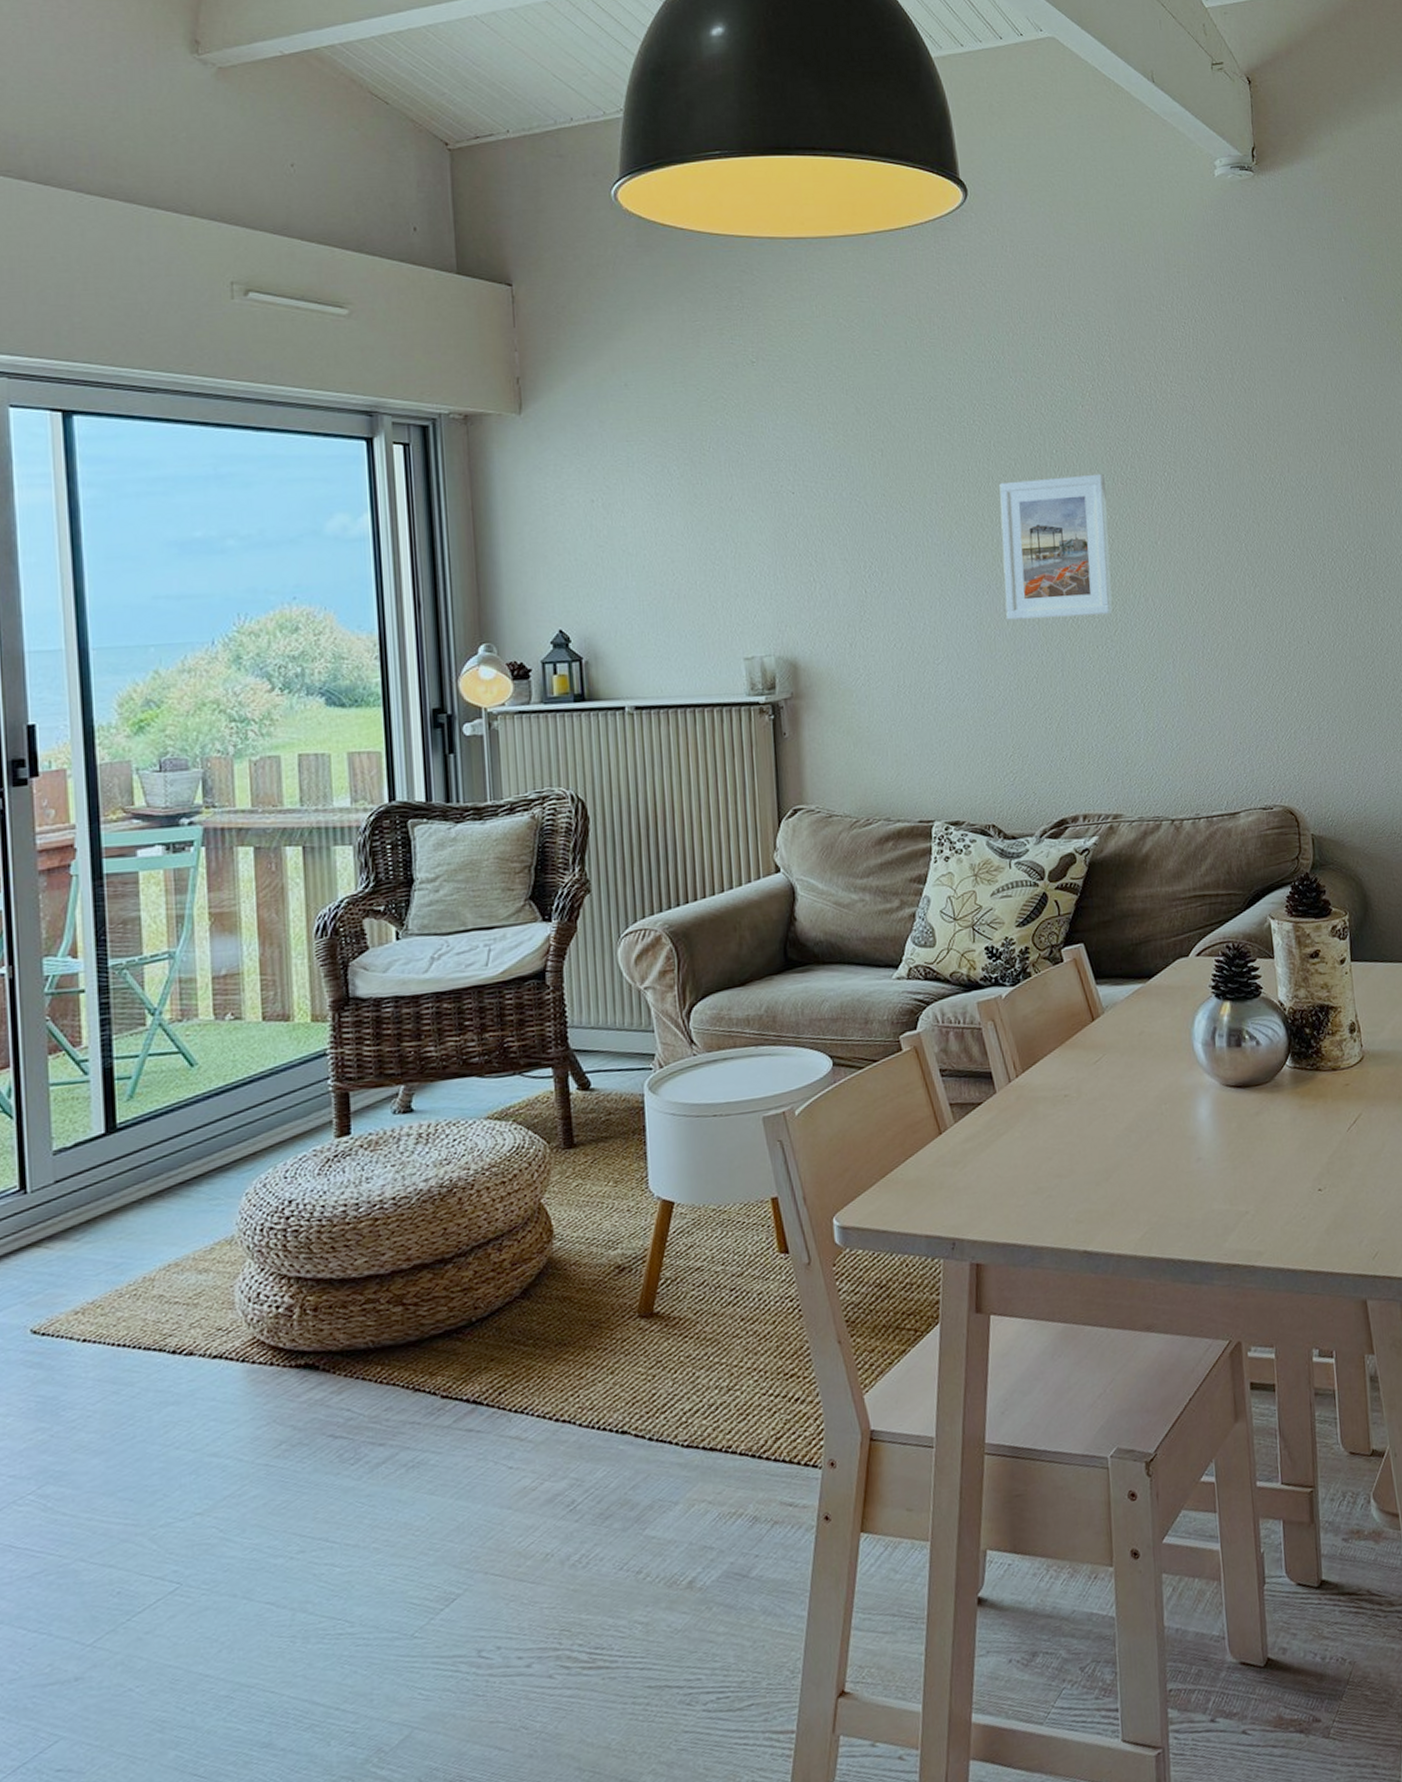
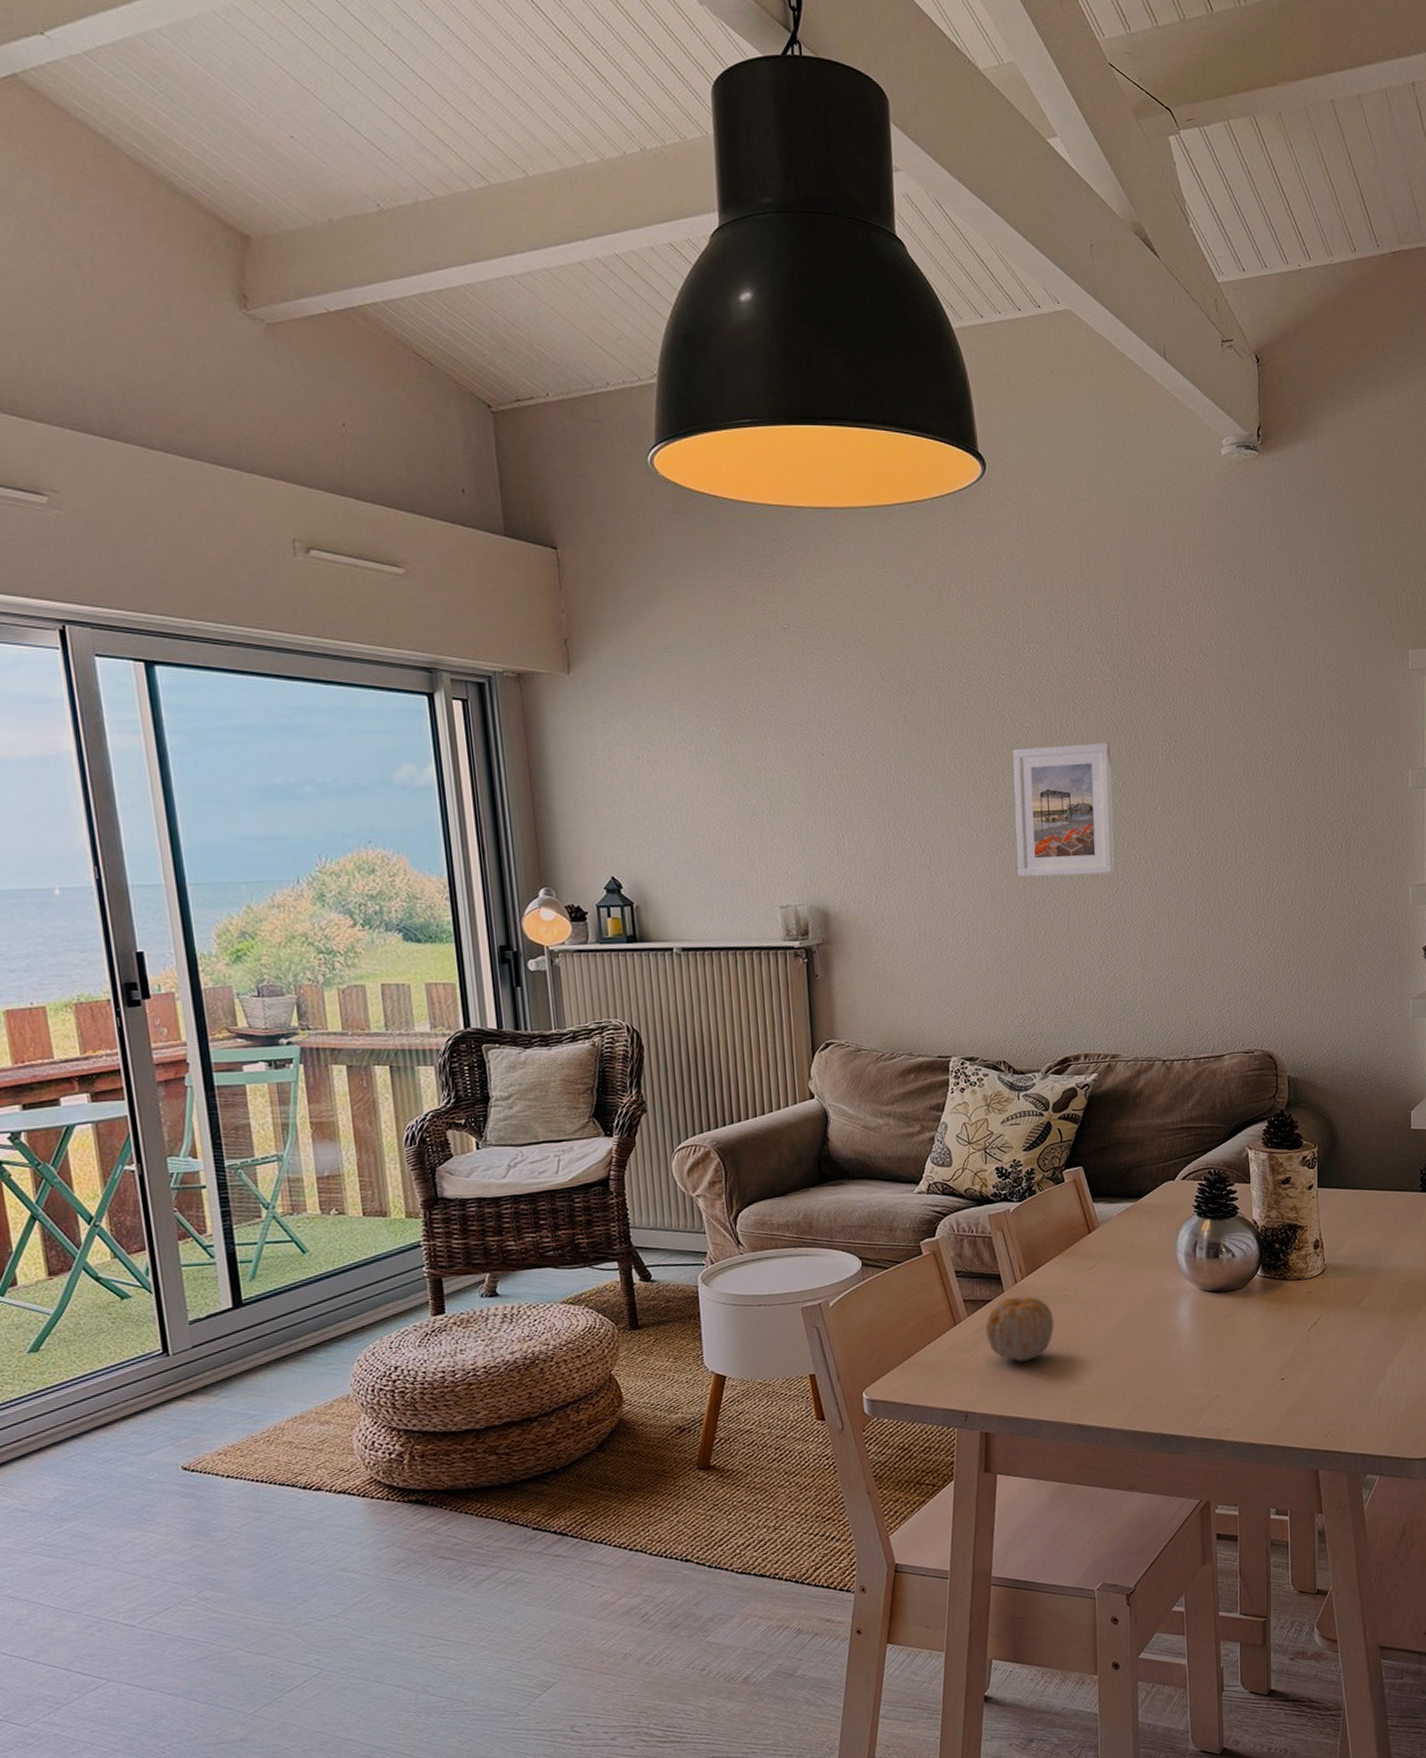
fruit: none [975,1097,1055,1177] -> present [985,1296,1055,1362]

